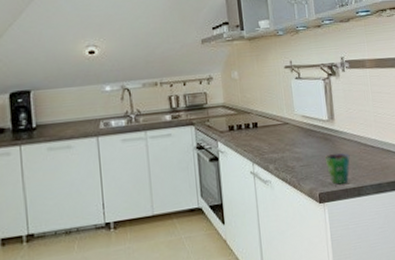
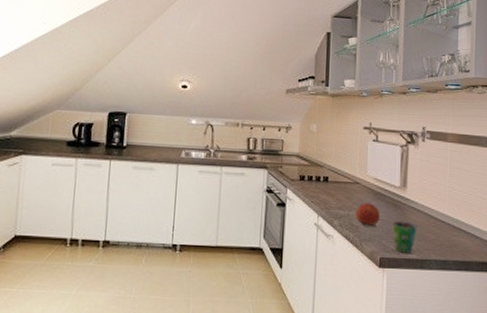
fruit: none [289,141,313,165] -> present [355,203,380,226]

